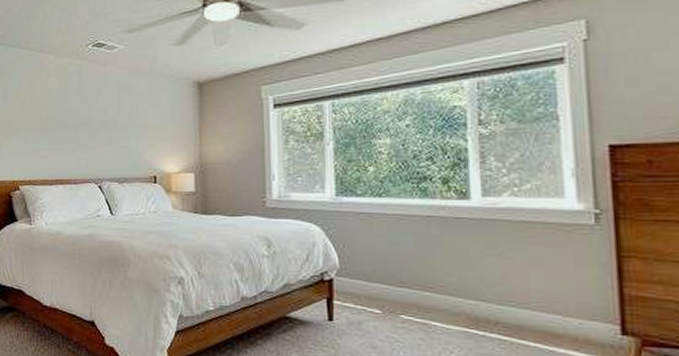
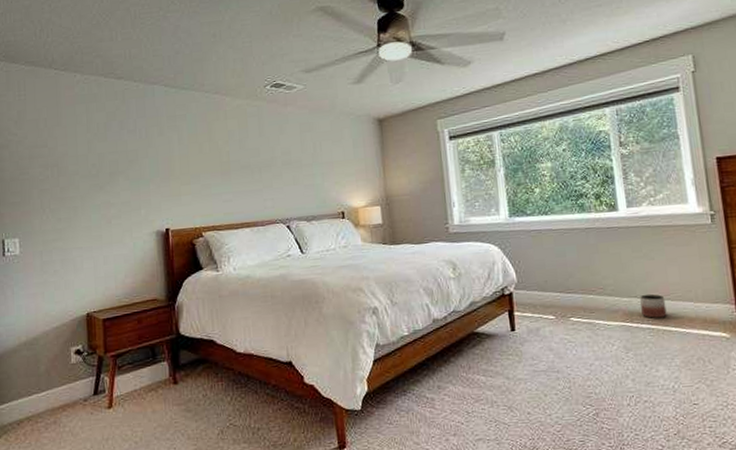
planter: none [490,299,525,329] -> present [640,294,667,318]

